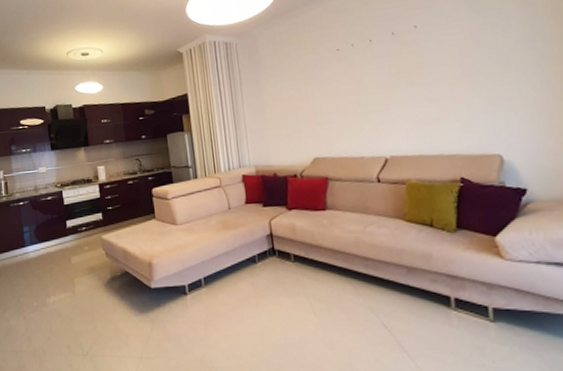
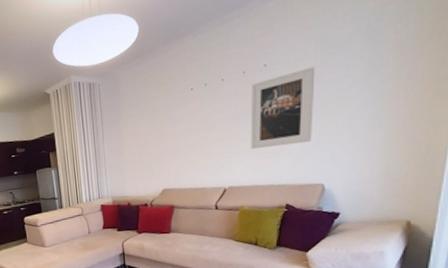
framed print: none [402,28,480,115] -> present [250,66,316,150]

